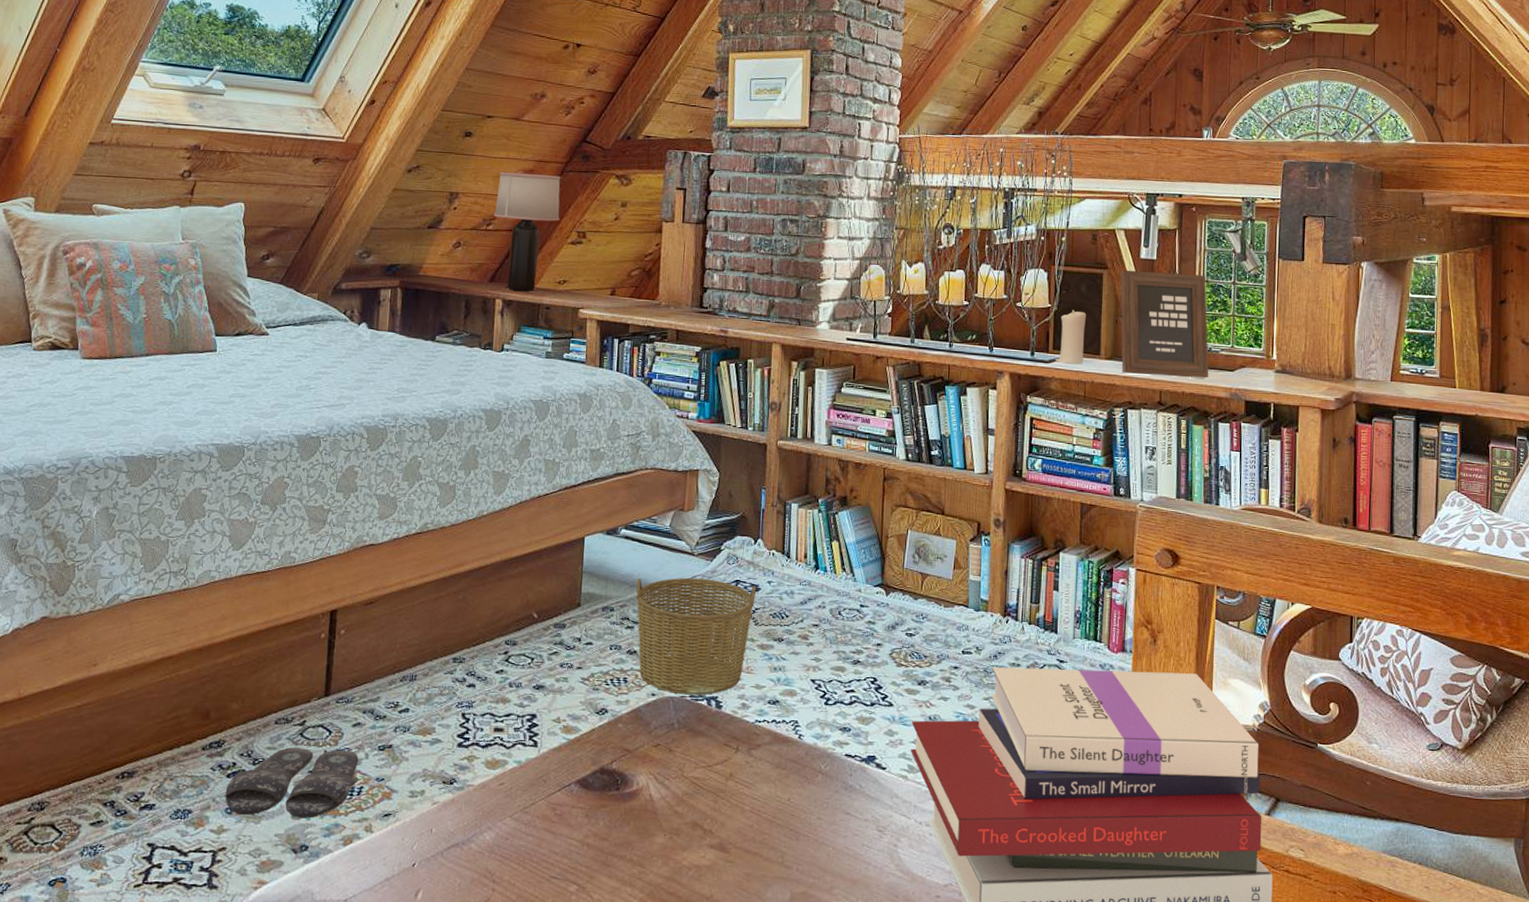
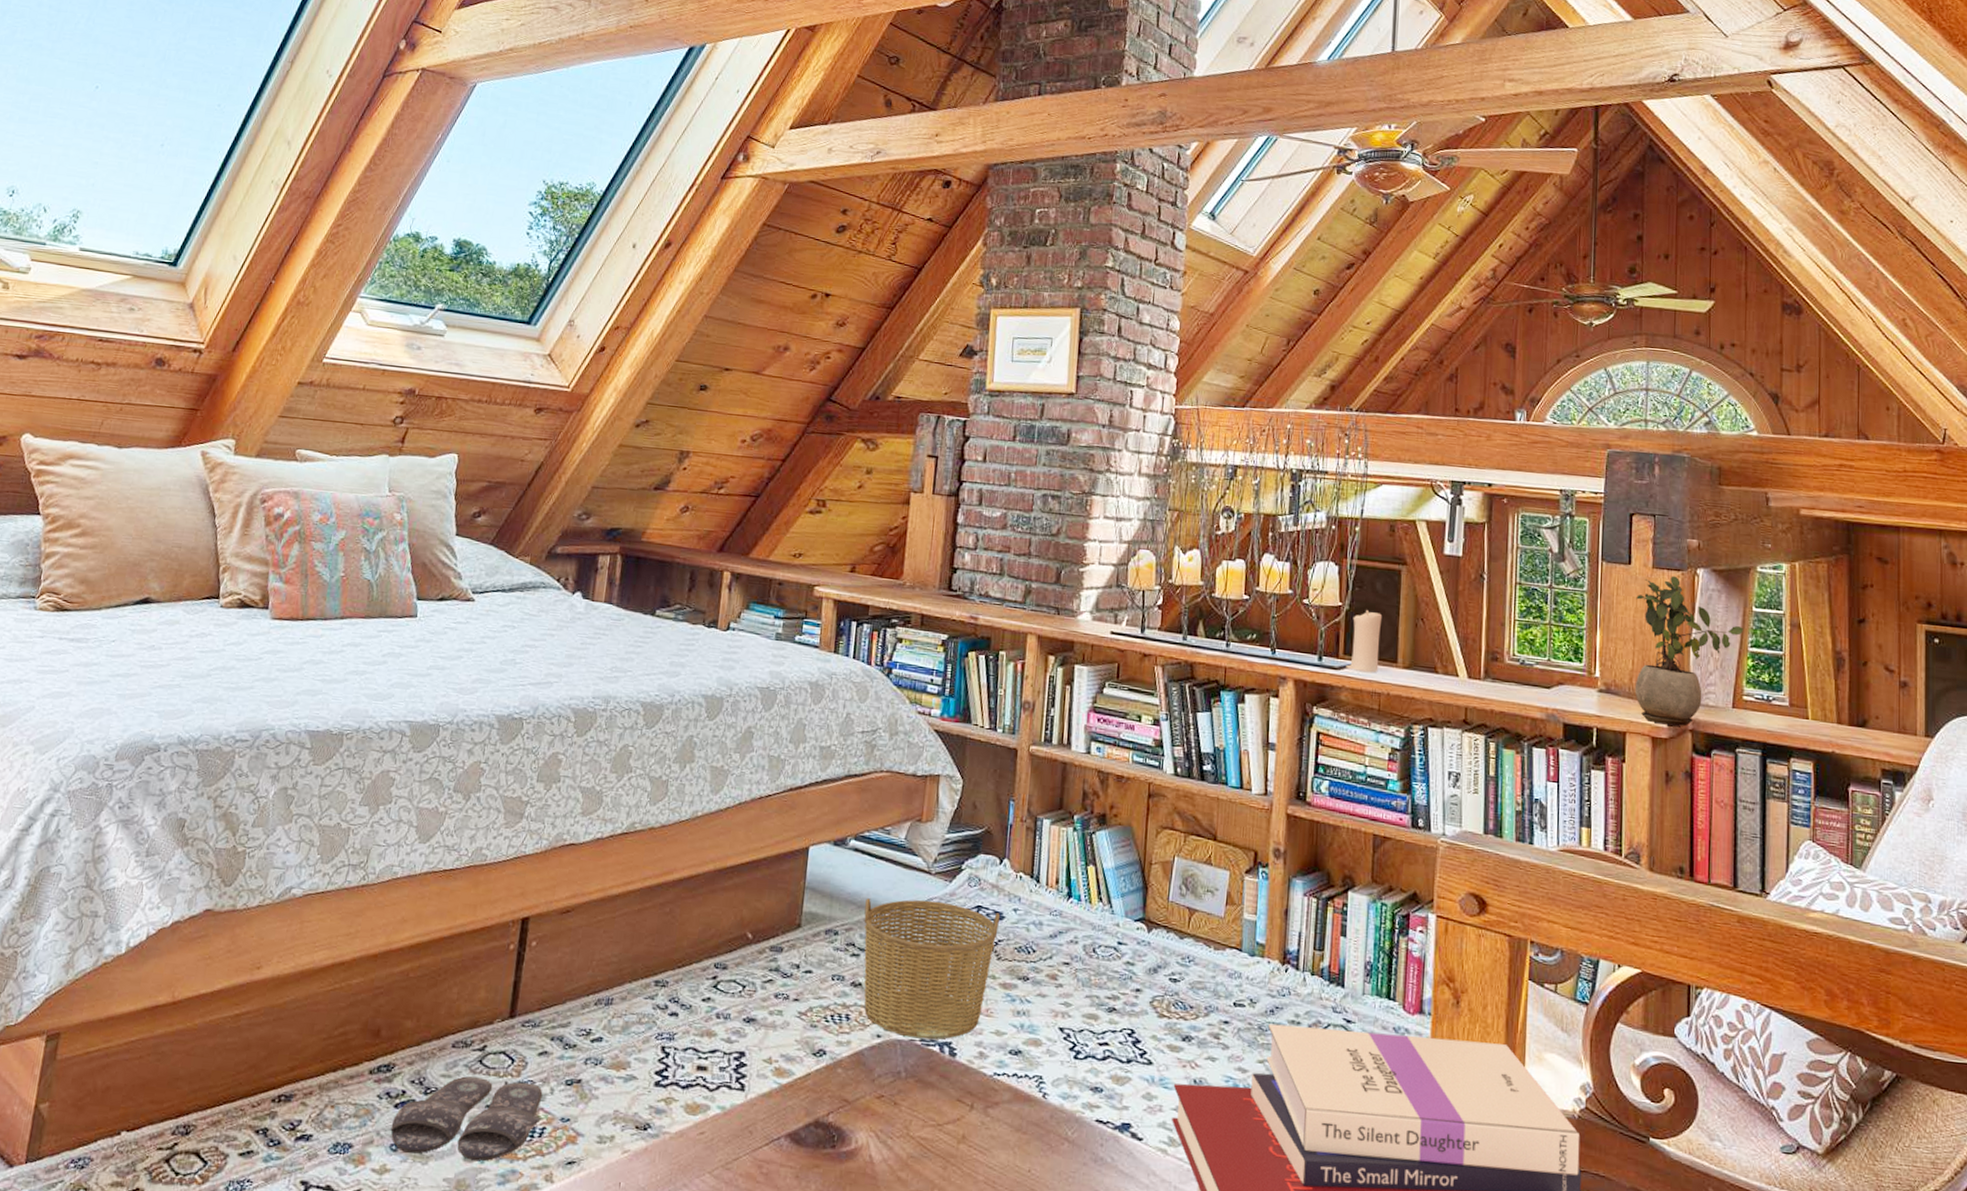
table lamp: present [494,171,561,291] -> none [726,430,802,564]
picture frame: present [1120,269,1209,379] -> none [1421,566,1522,696]
potted plant: none [1306,269,1401,399] -> present [1634,575,1743,727]

